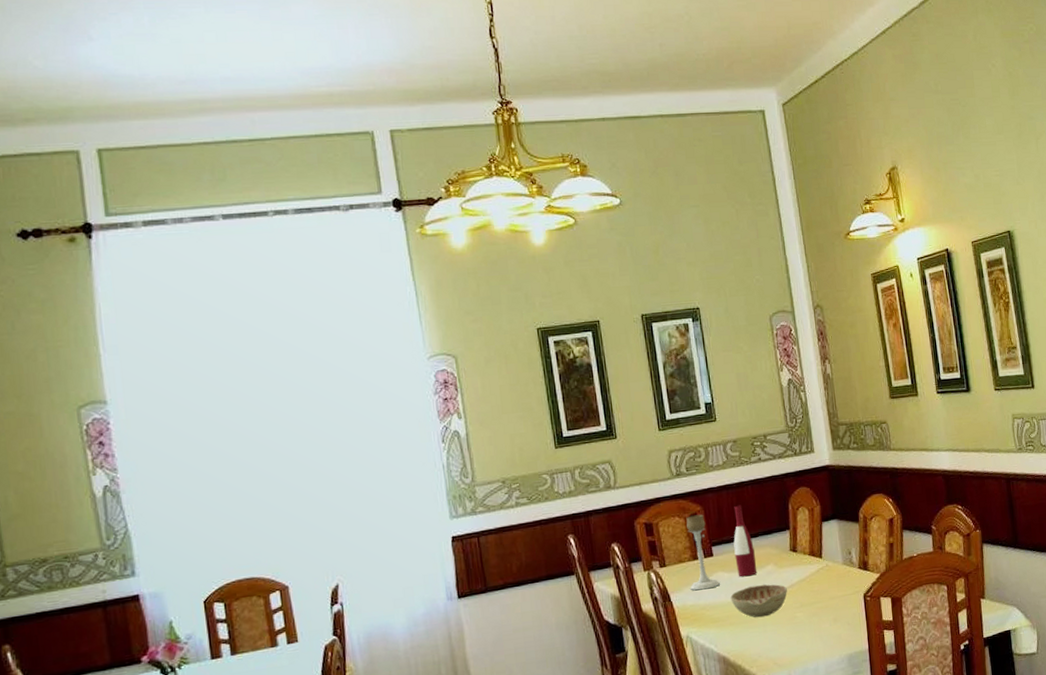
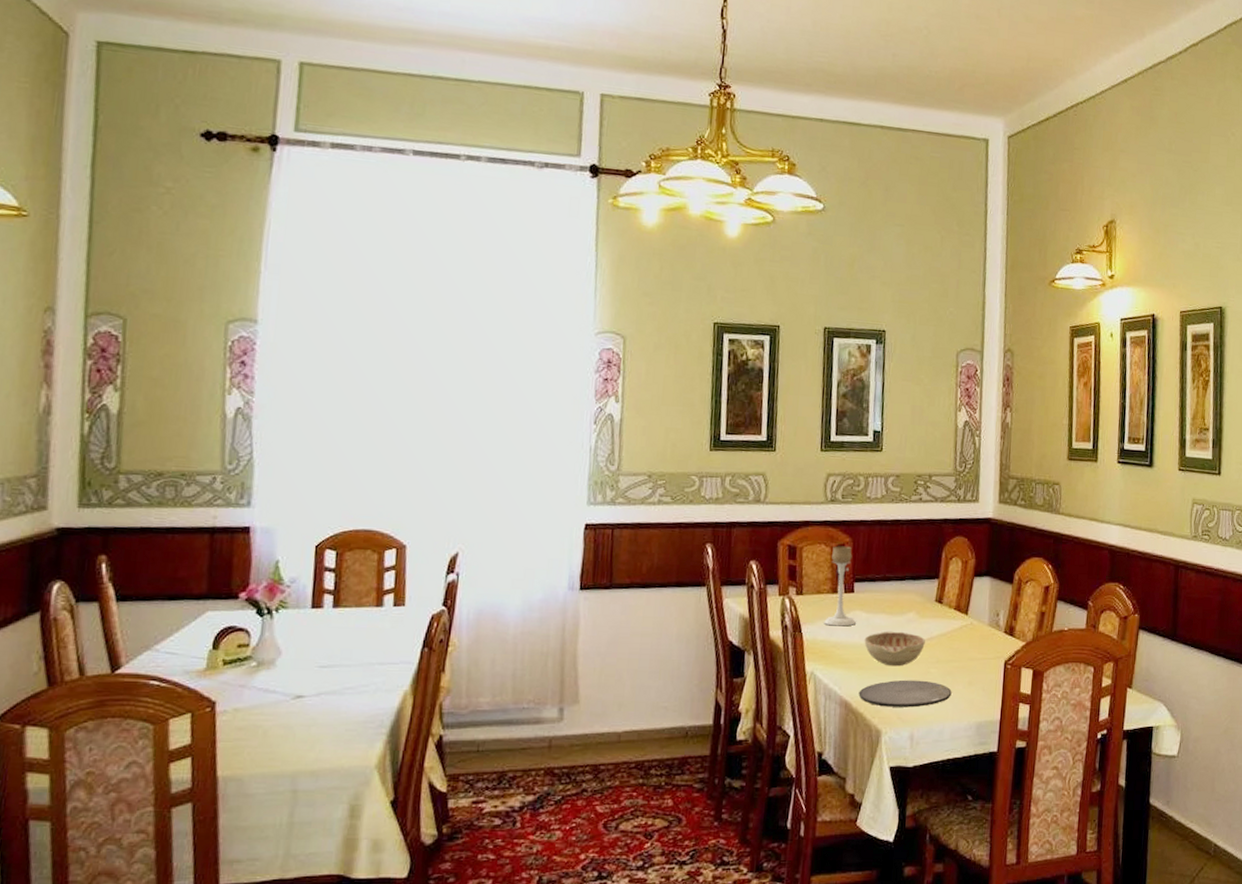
wine bottle: present [733,505,758,577] -> none [876,543,899,621]
plate: none [734,624,820,656] -> present [858,679,952,708]

